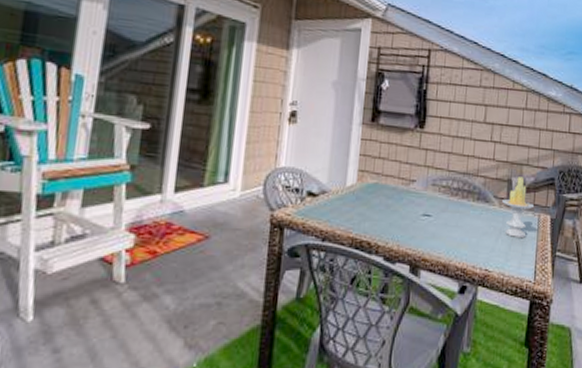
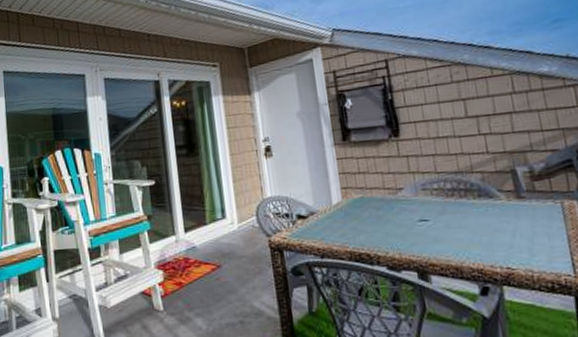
candle: present [501,177,535,238] -> none [508,165,553,230]

